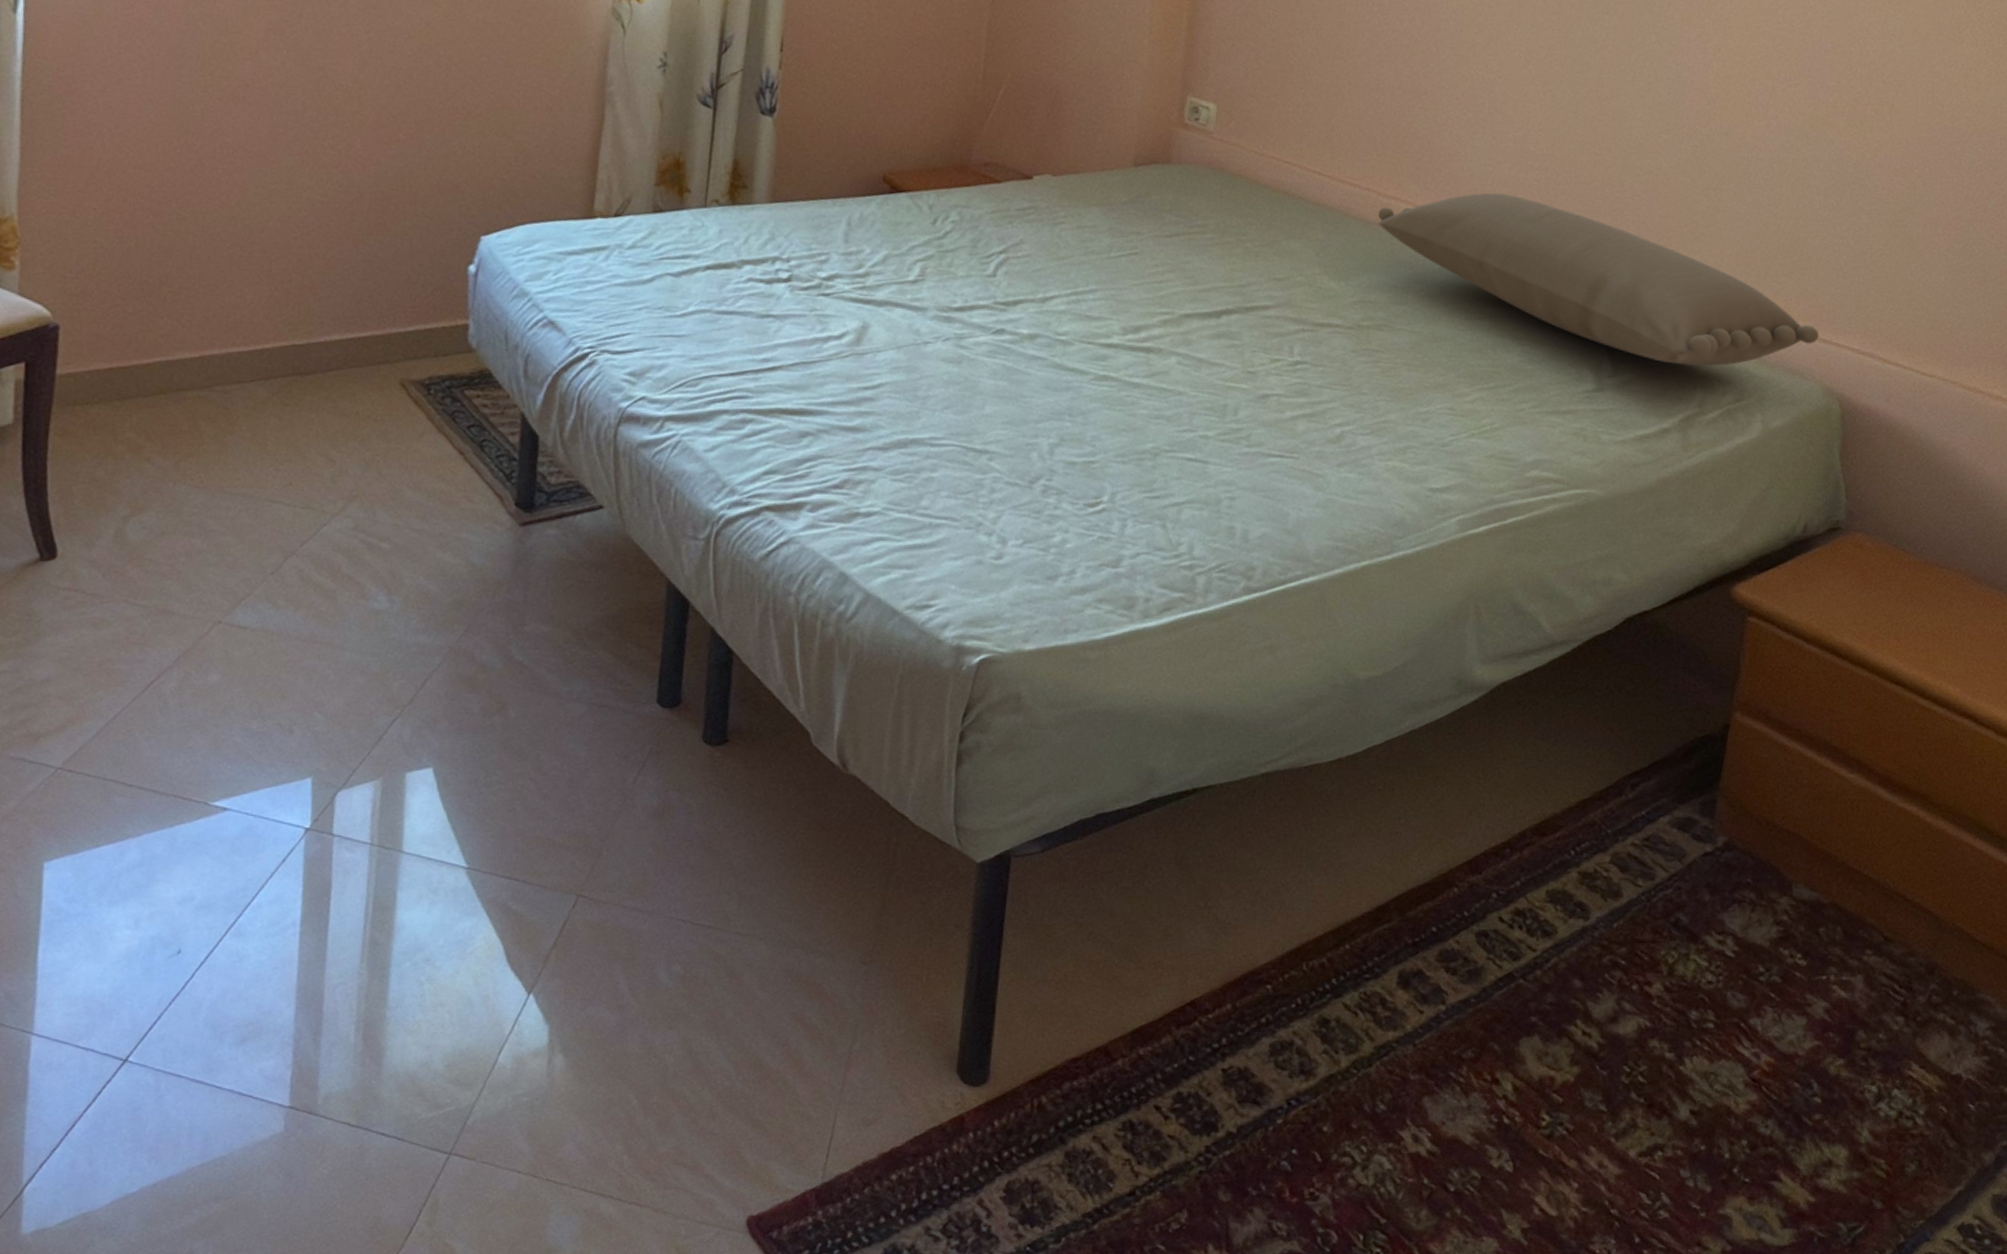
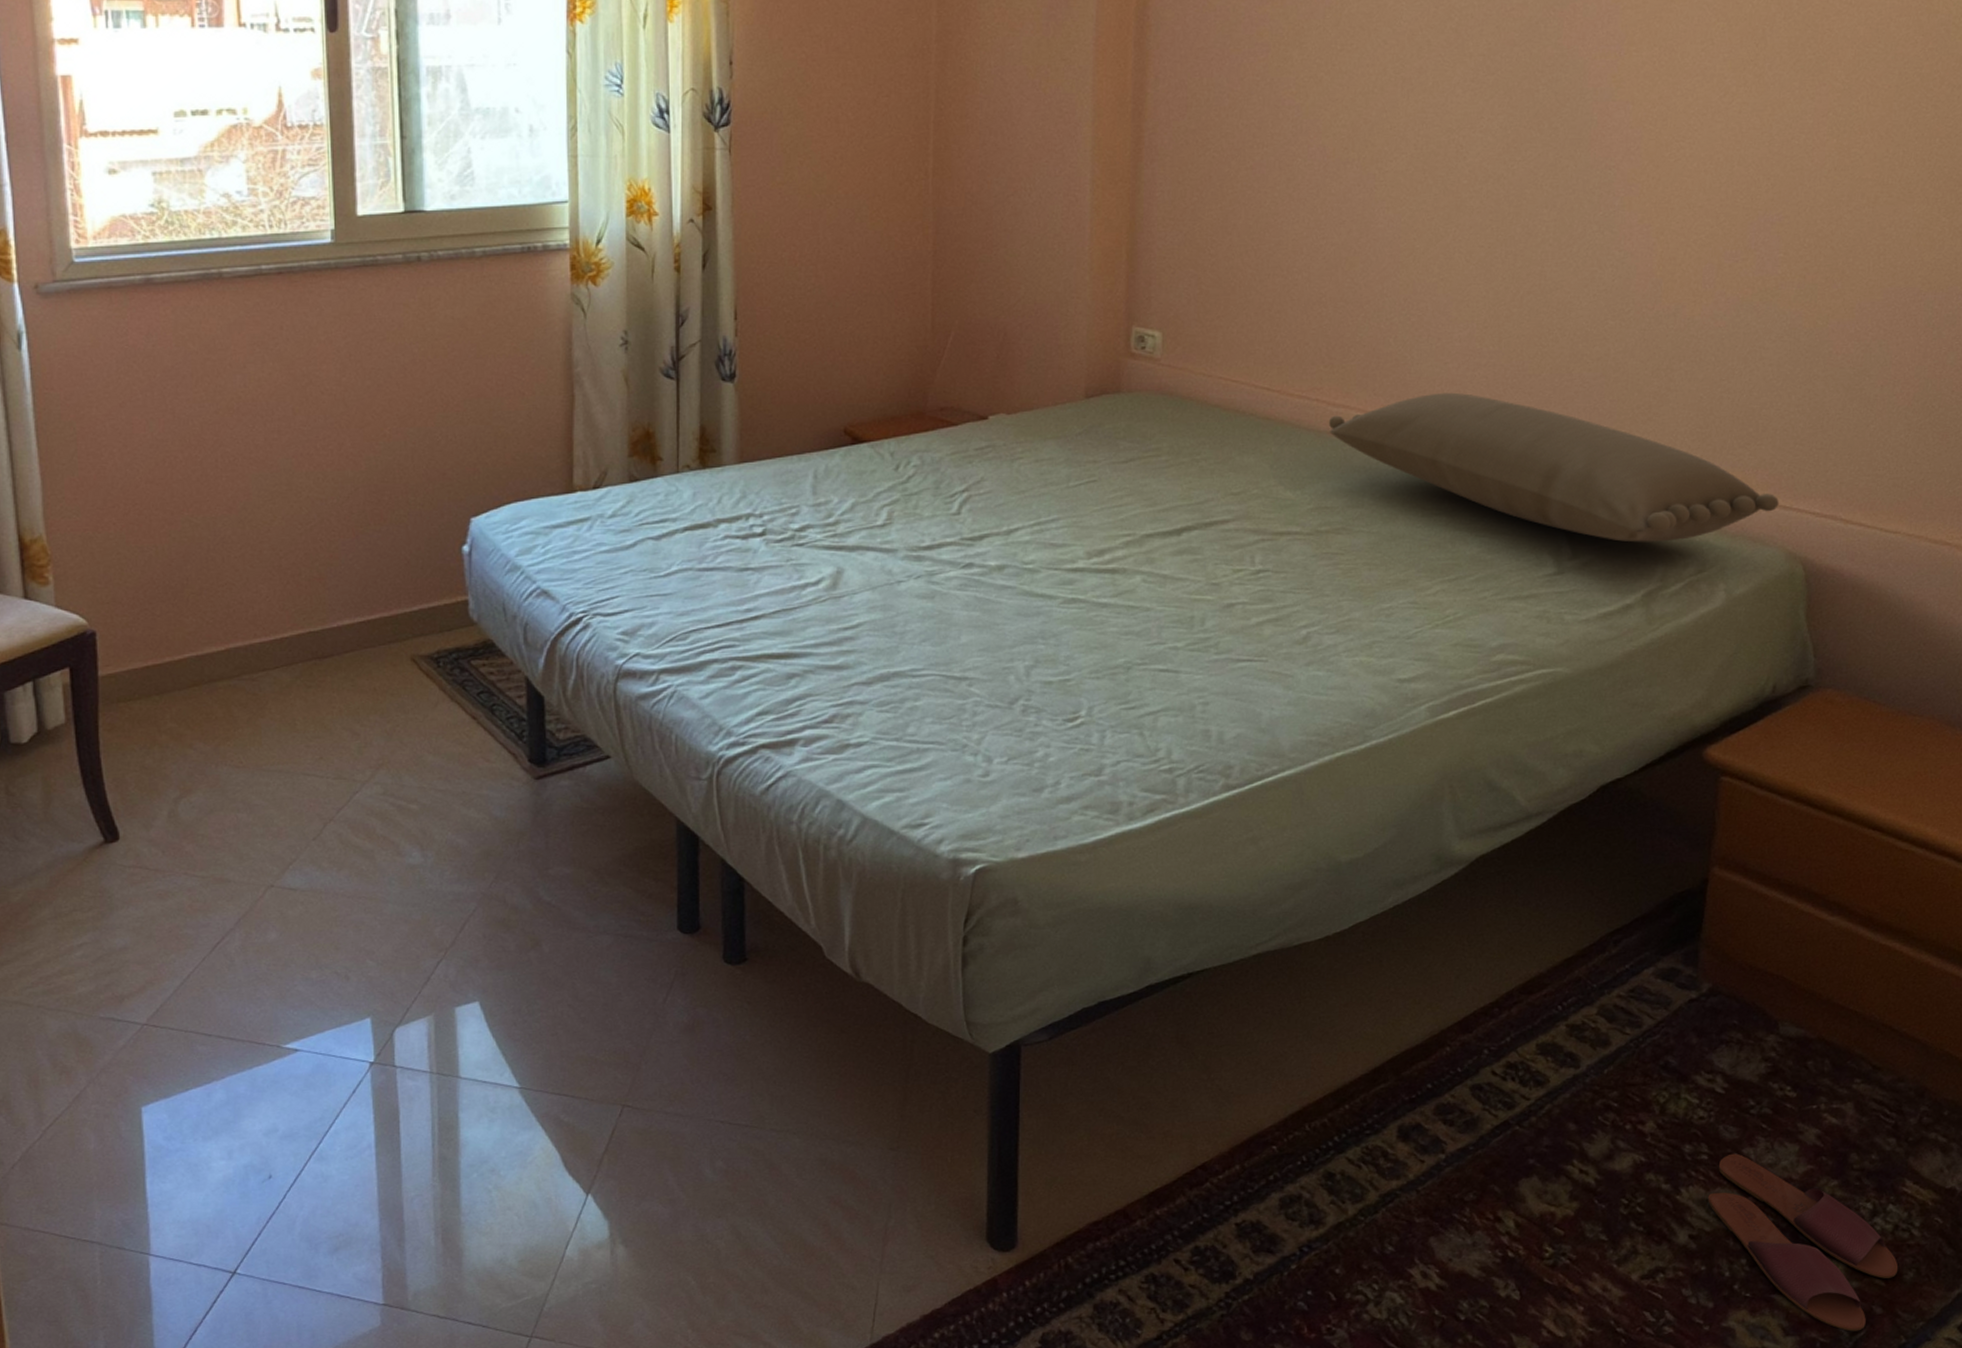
slippers: none [1711,1023,1901,1227] -> present [1707,1153,1899,1332]

